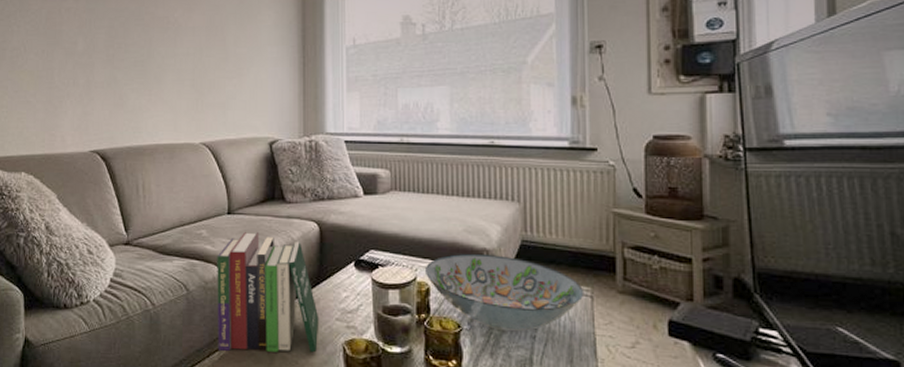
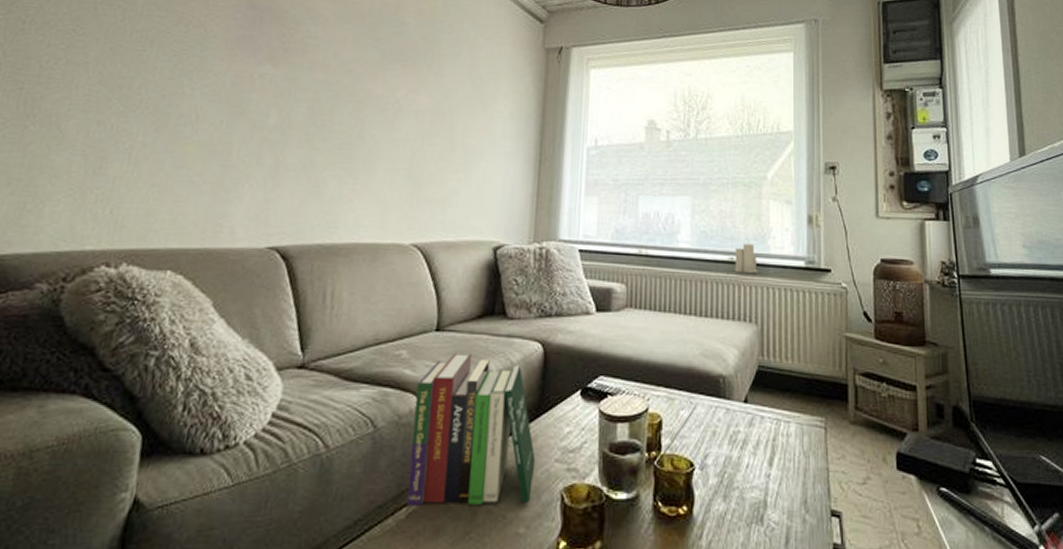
decorative bowl: present [424,254,584,332] -> none [657,381,818,470]
candle: none [495,126,519,156] -> present [735,242,758,274]

